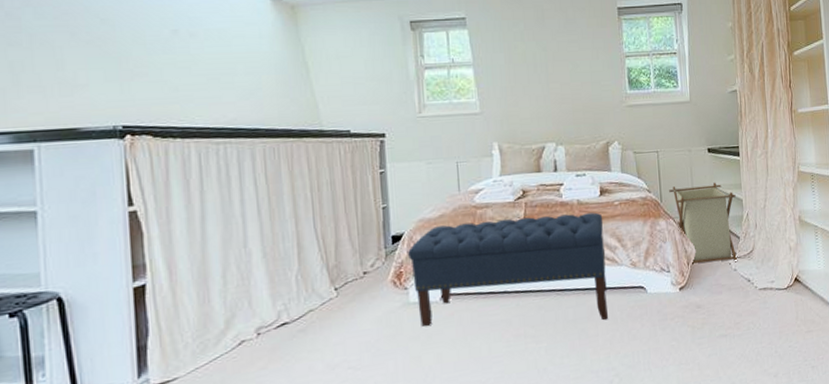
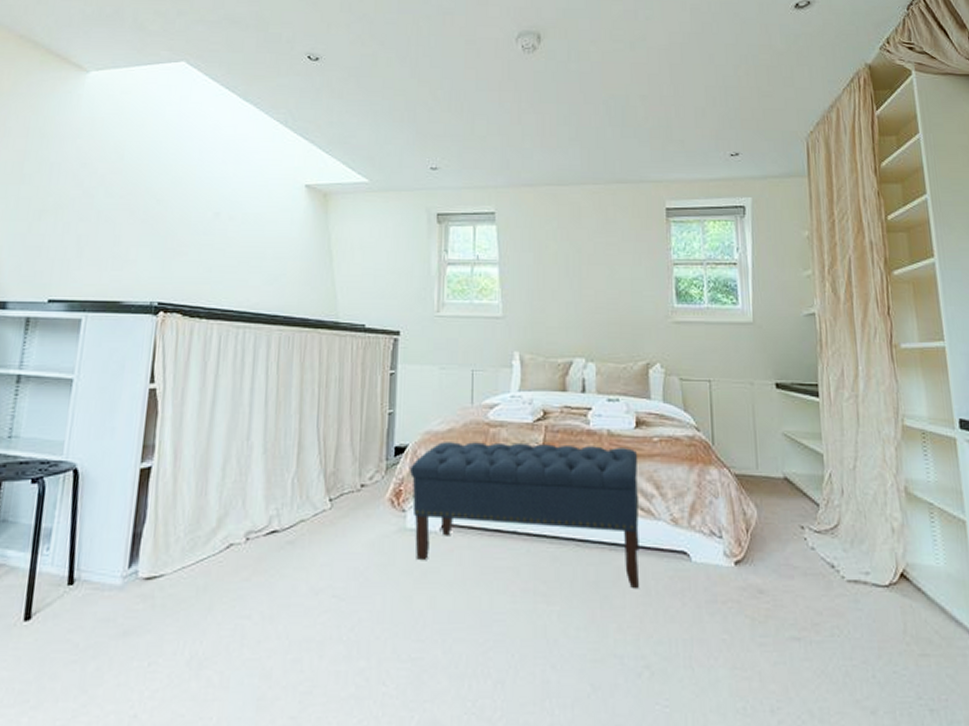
laundry basket: present [669,182,738,264] -> none [724,427,817,538]

